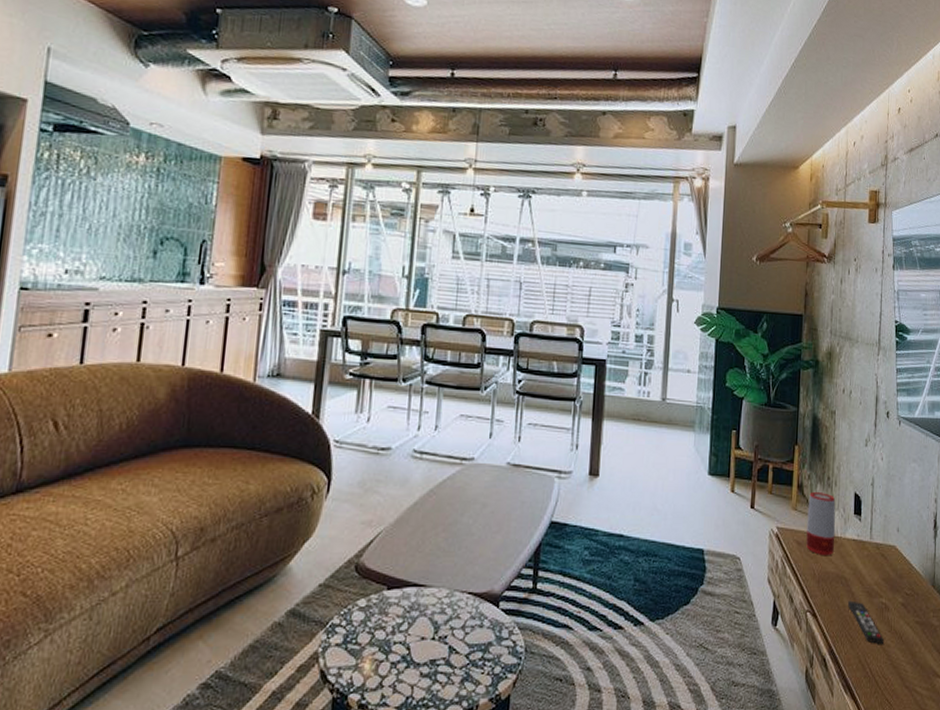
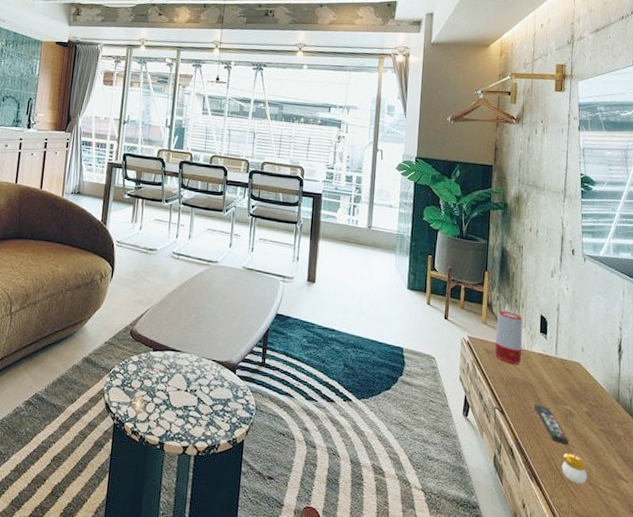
candle: none [876,652,903,689] -> present [561,452,587,484]

